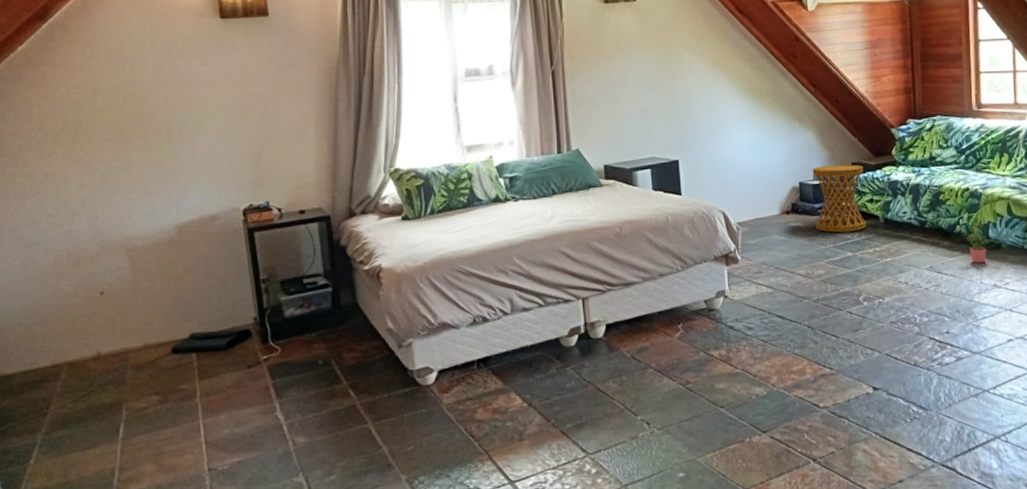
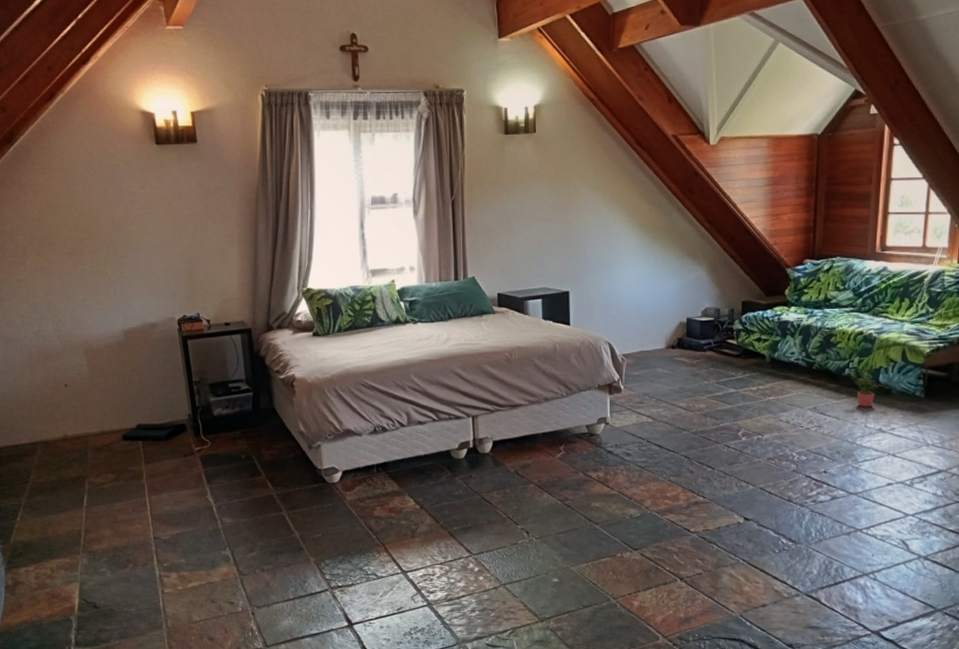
side table: present [812,164,867,233] -> none [699,302,754,369]

